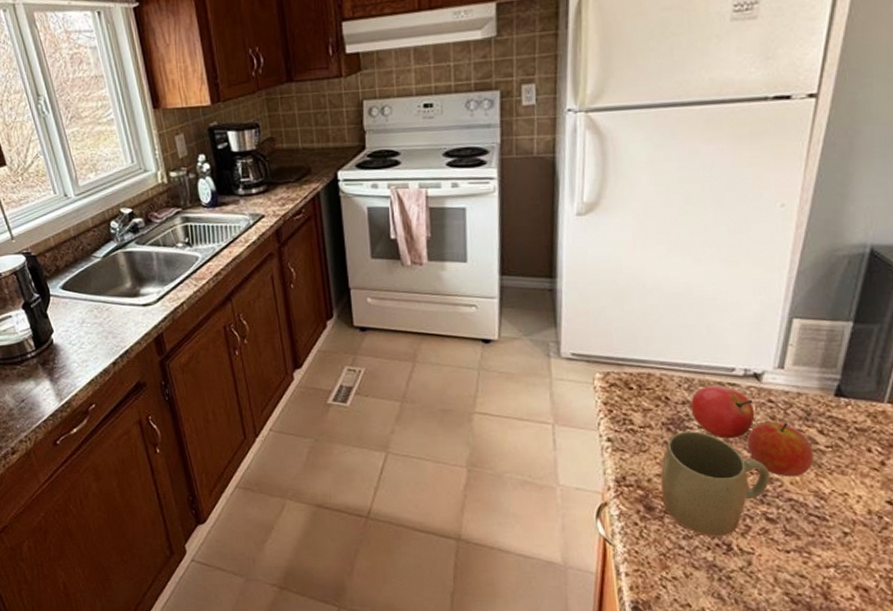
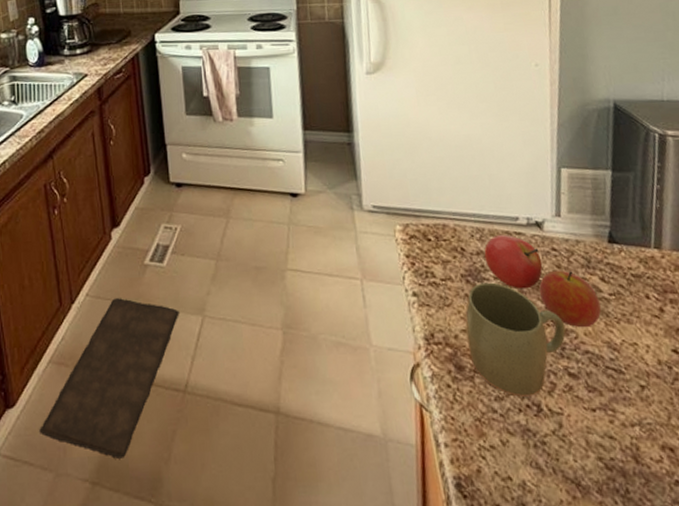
doormat: none [229,434,364,569] -> present [39,298,181,459]

